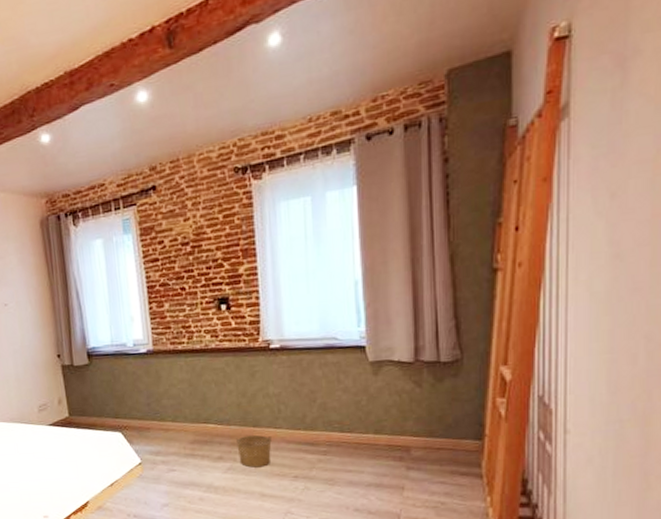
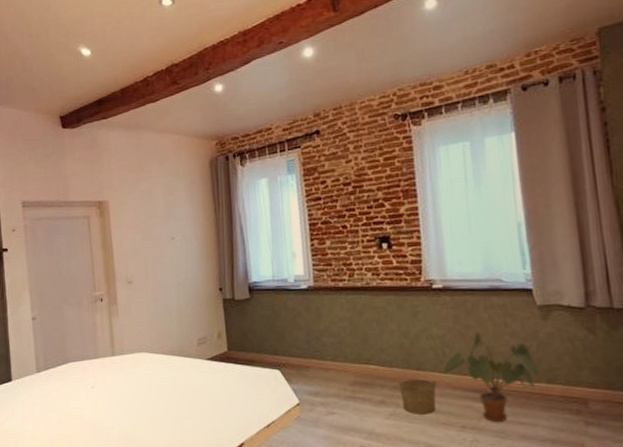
house plant: none [277,389,368,471] -> present [441,332,540,422]

